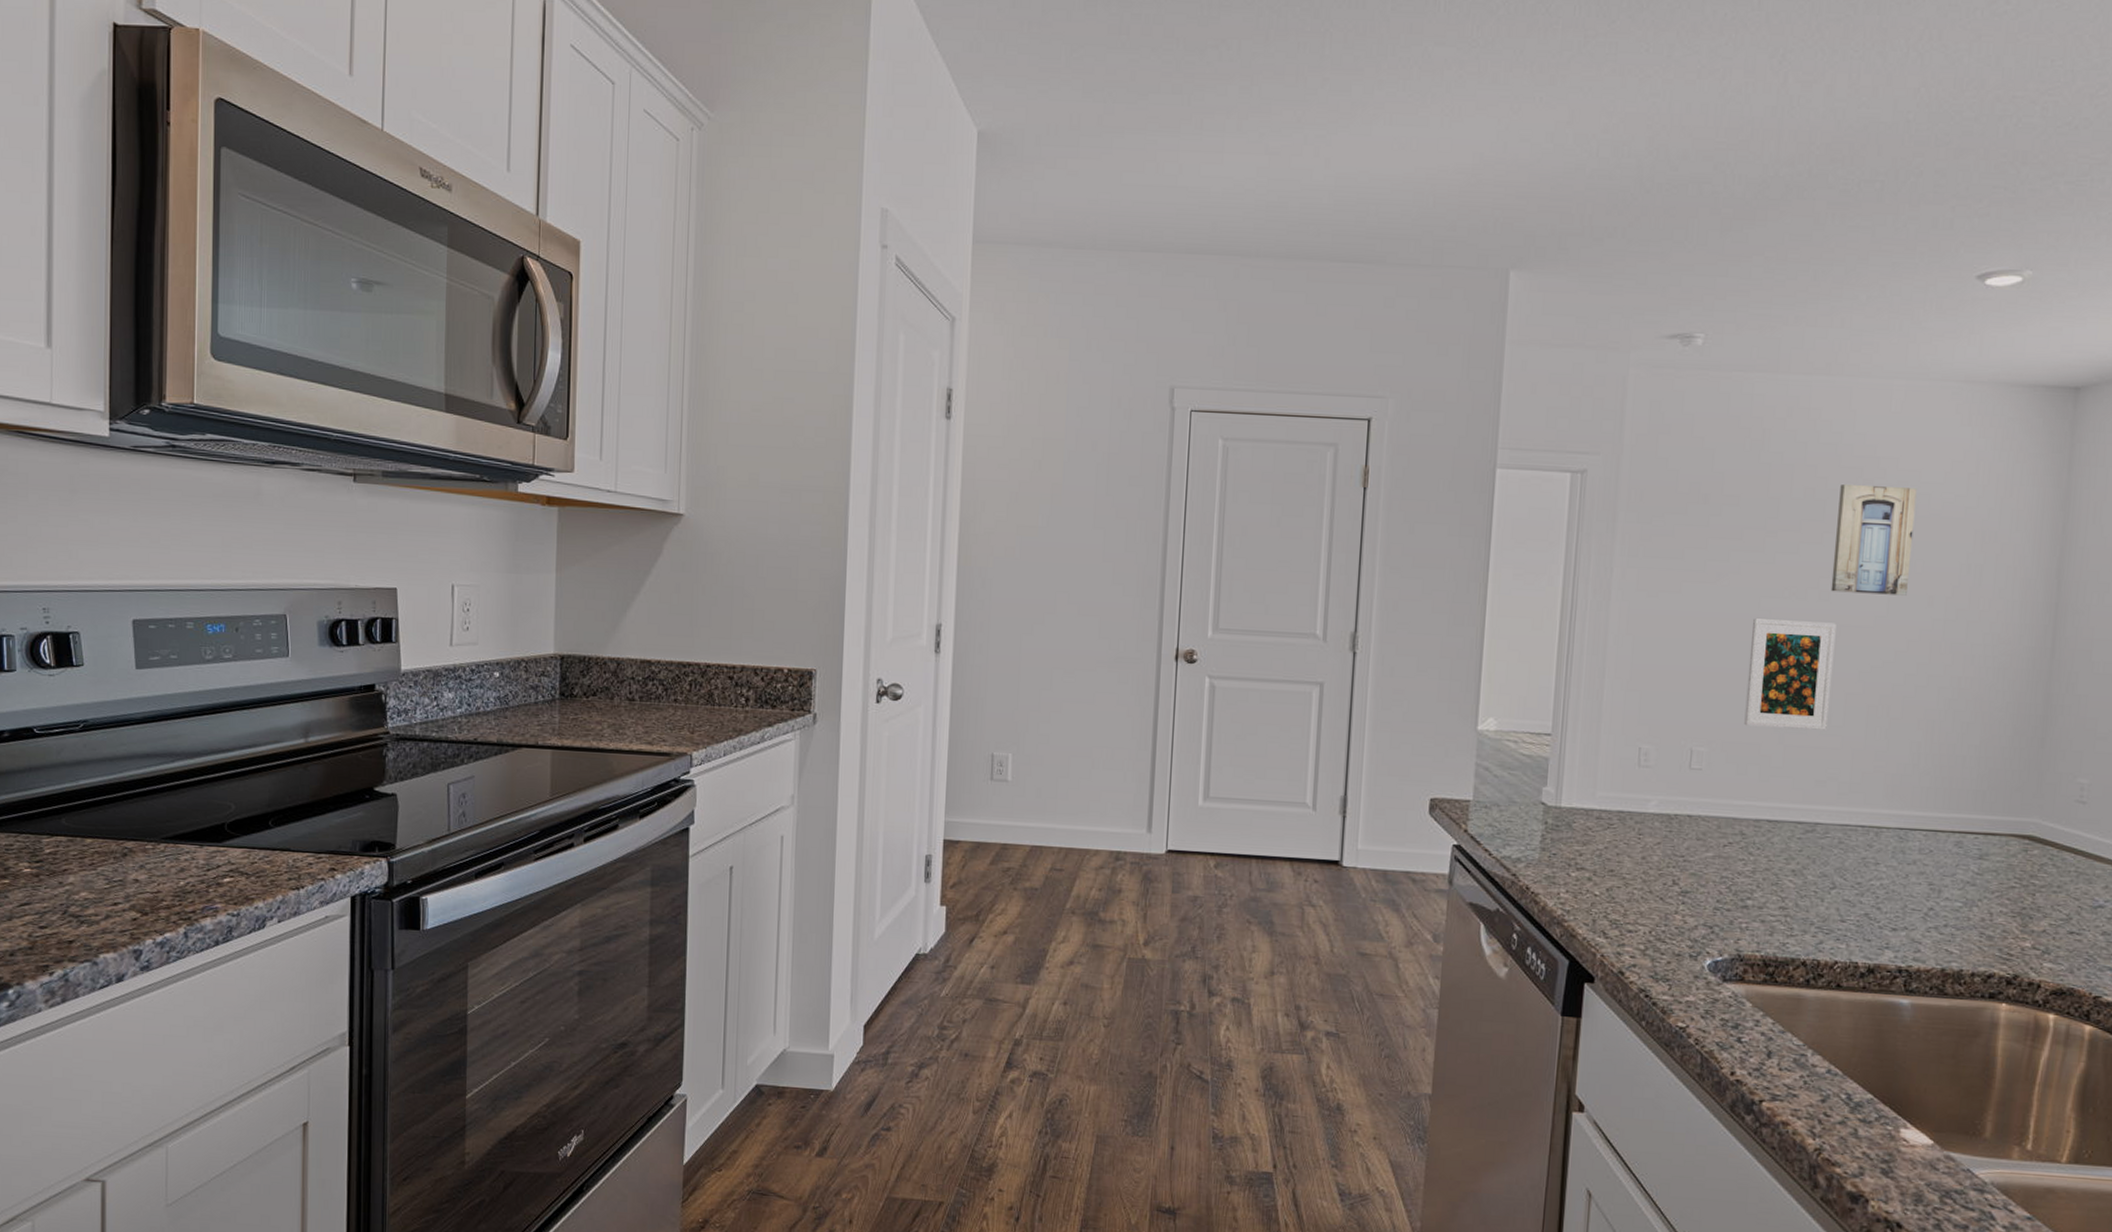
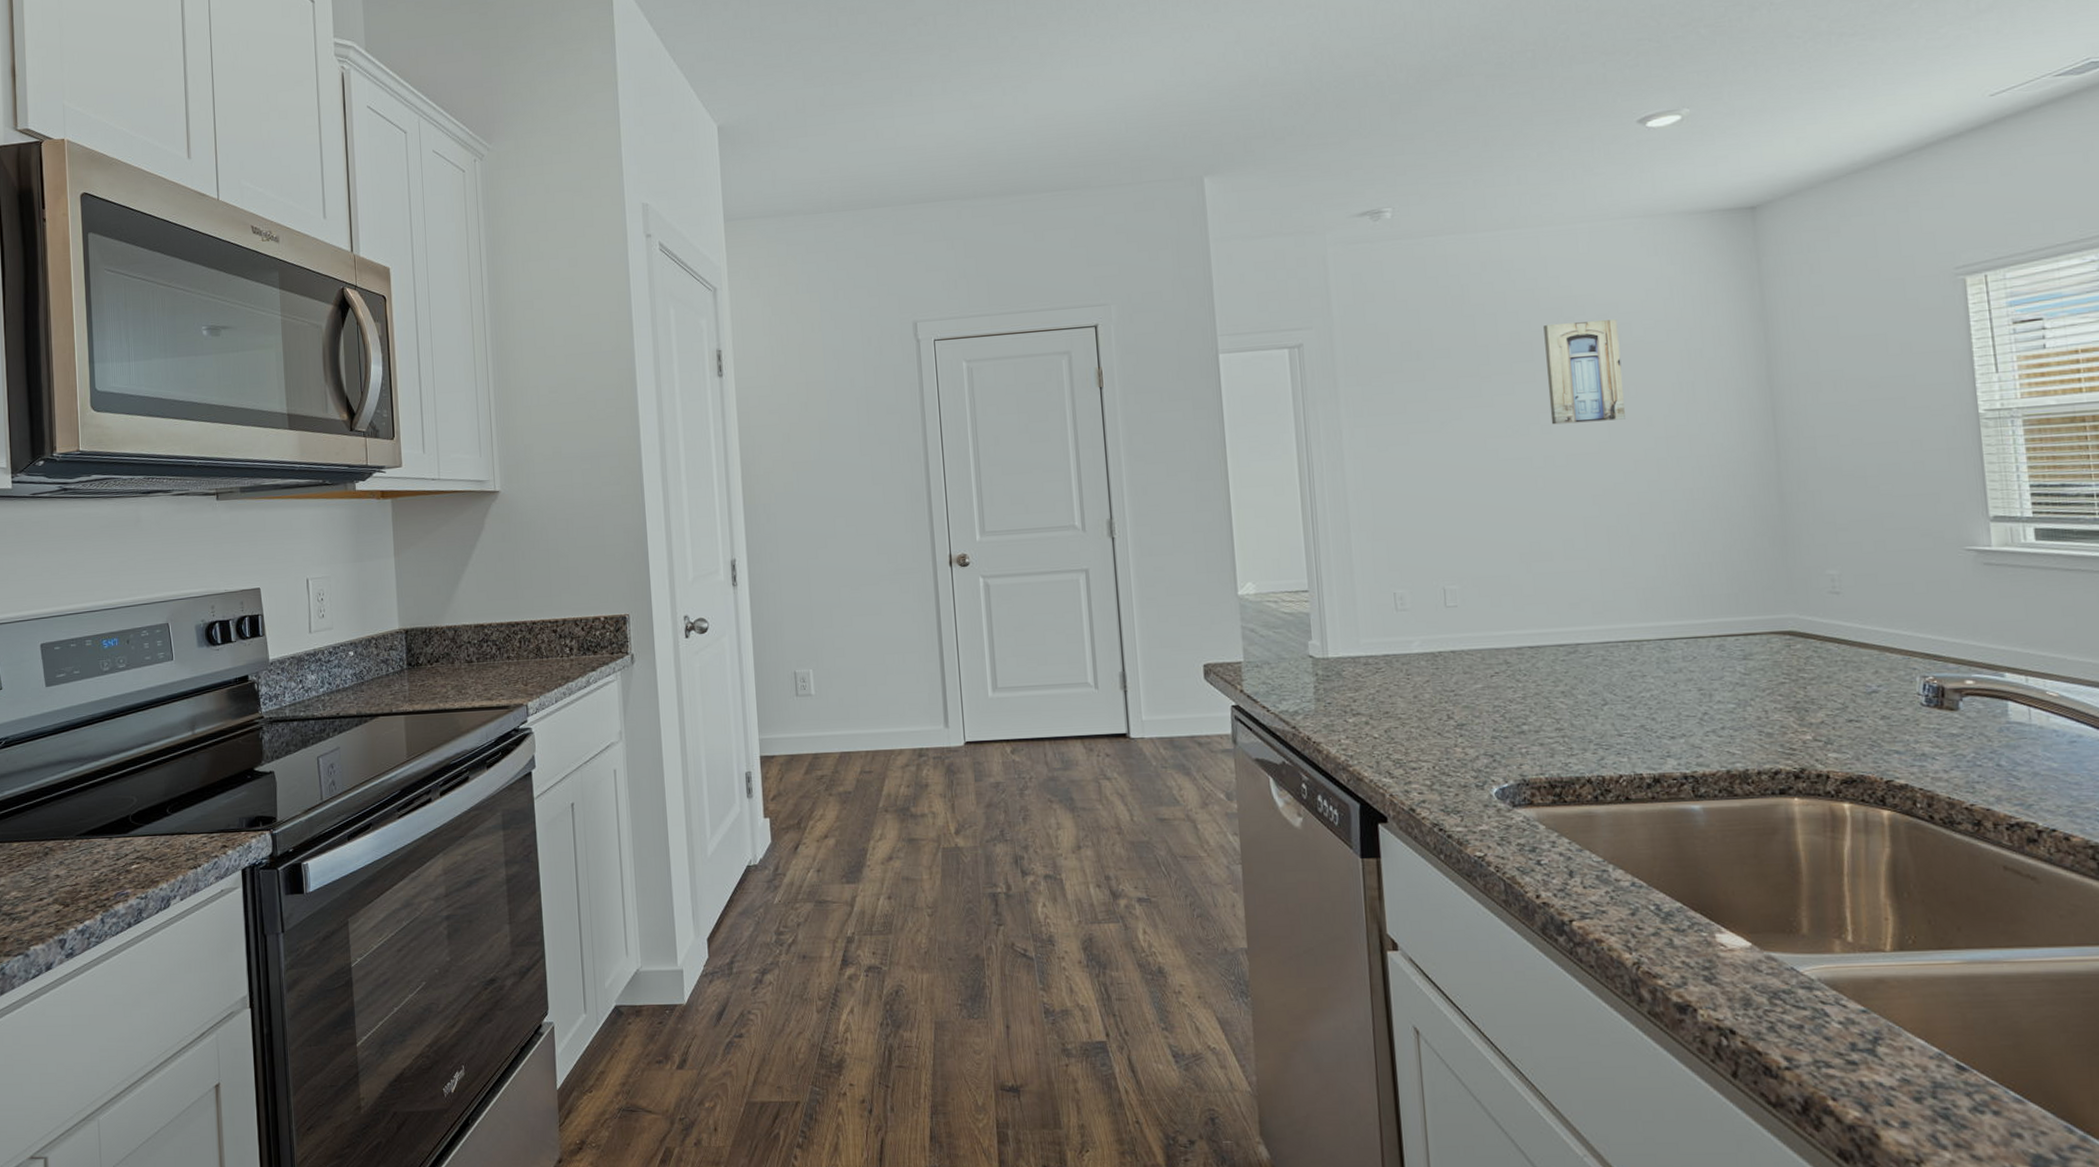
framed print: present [1744,618,1836,730] -> none [1482,453,1571,560]

